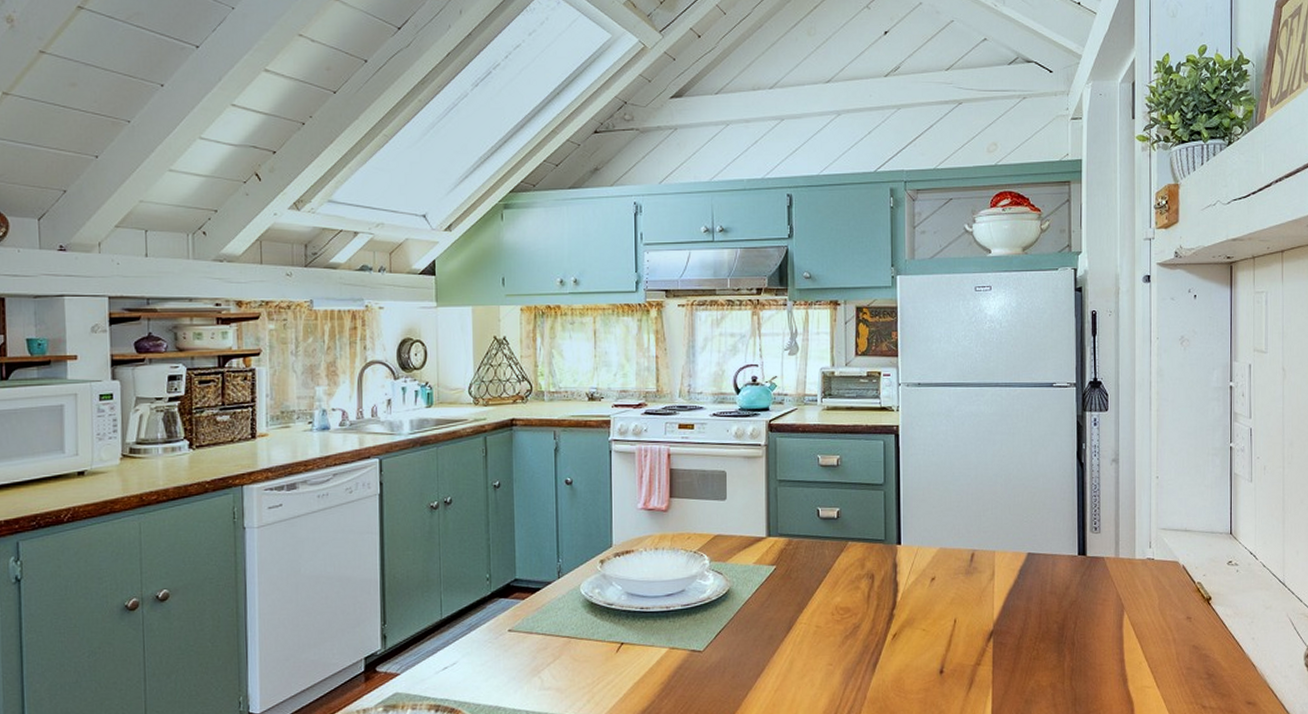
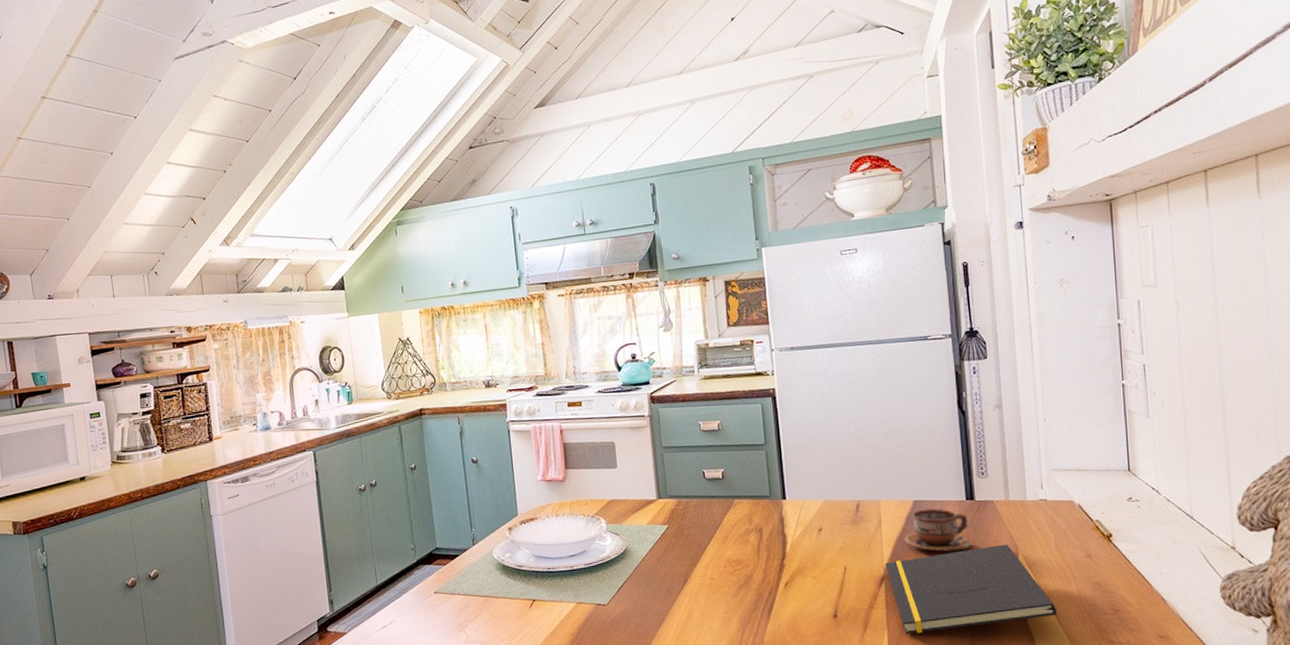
notepad: none [995,603,1156,694] -> present [885,544,1057,635]
cup: none [1016,562,1081,609] -> present [904,508,972,552]

